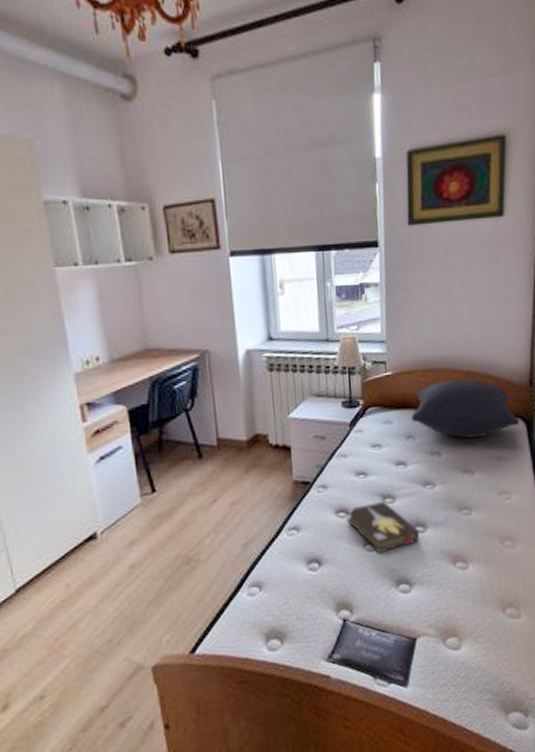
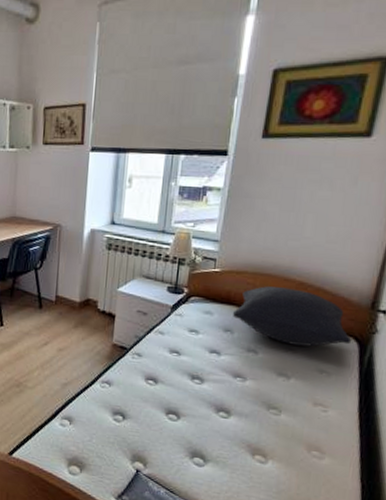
hardback book: present [346,501,420,554] -> none [154,378,223,426]

